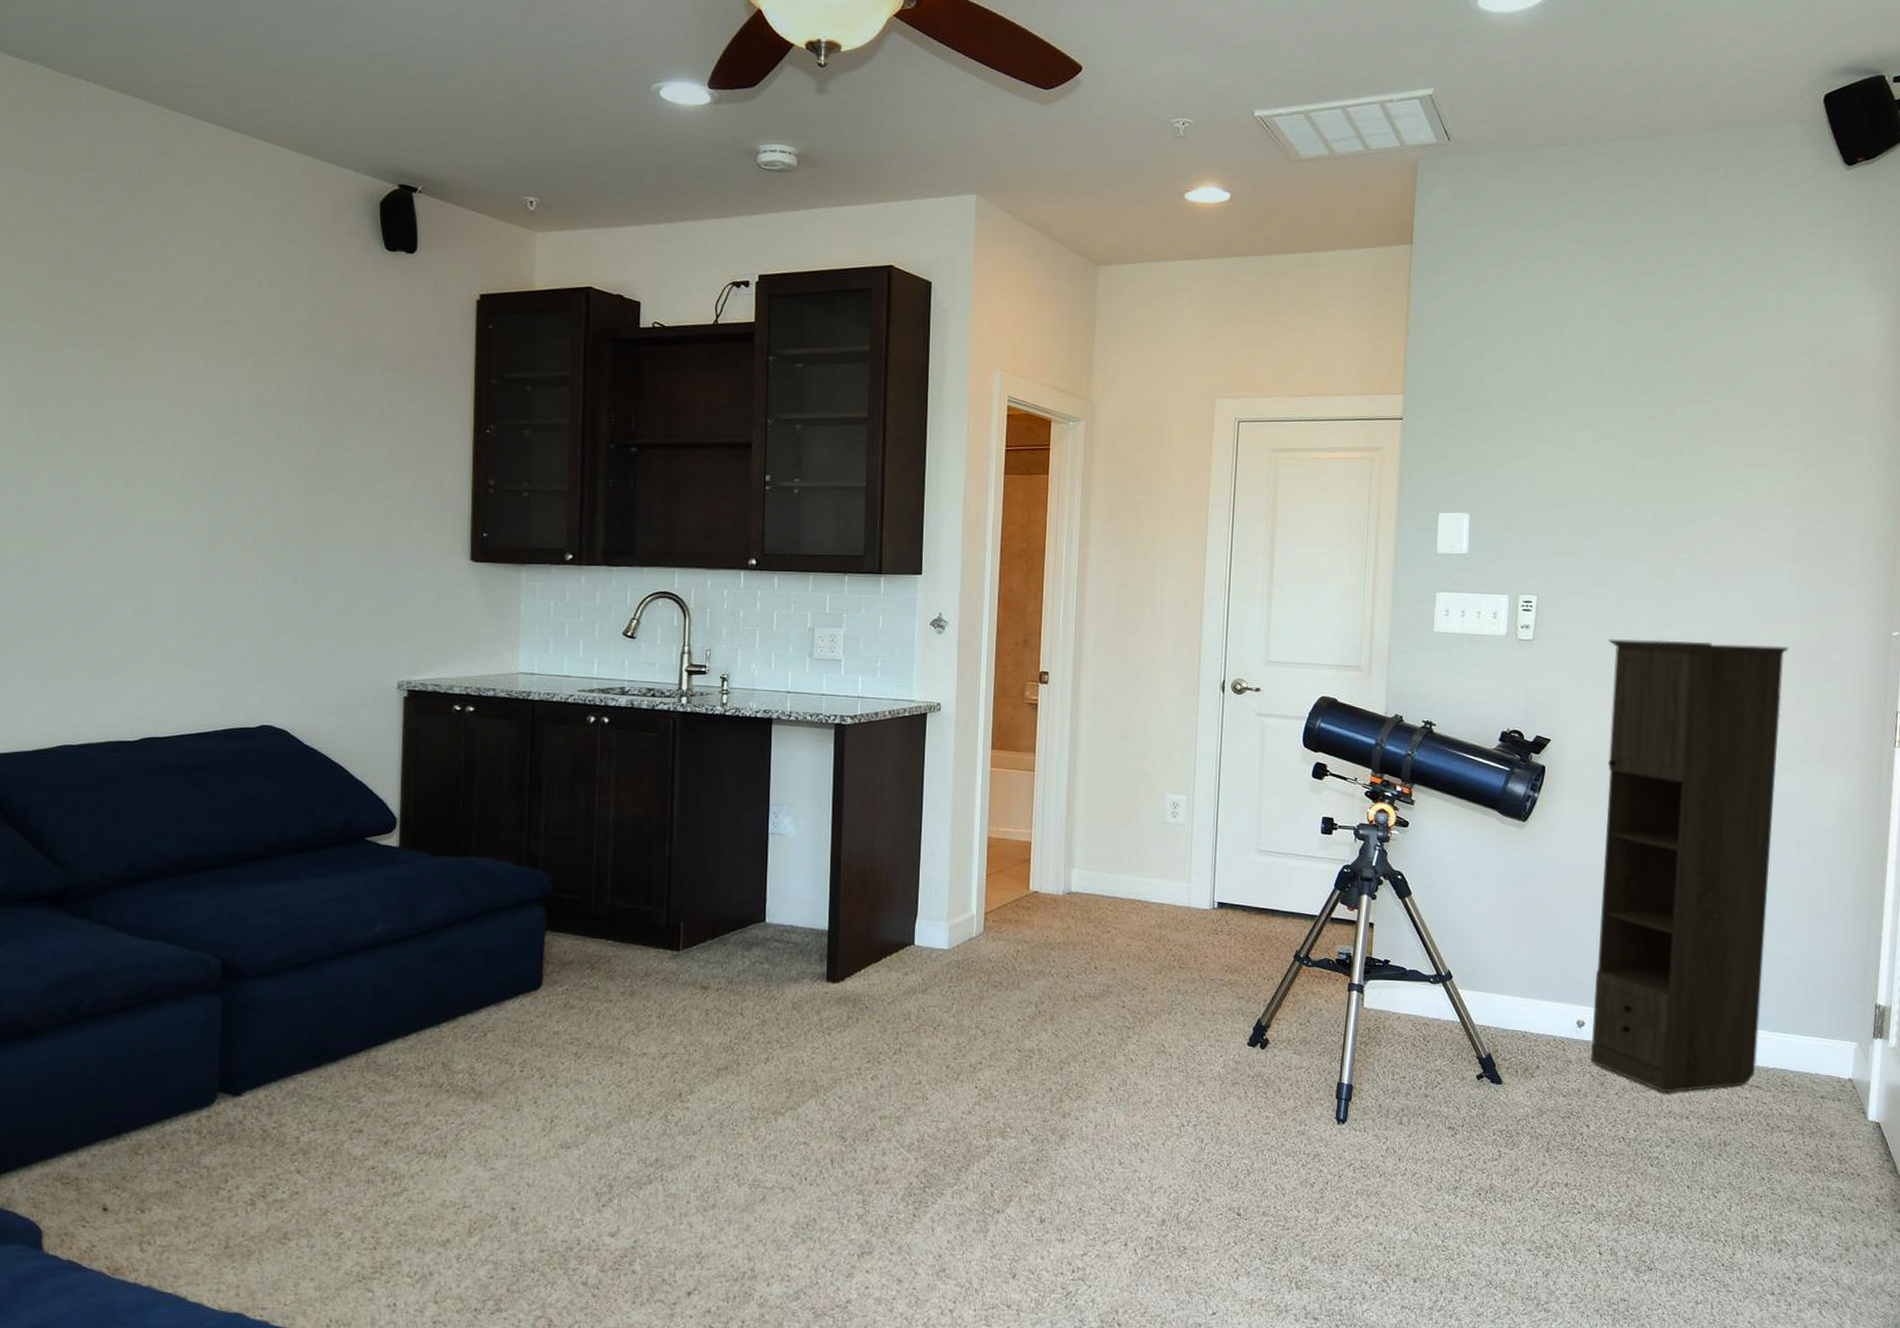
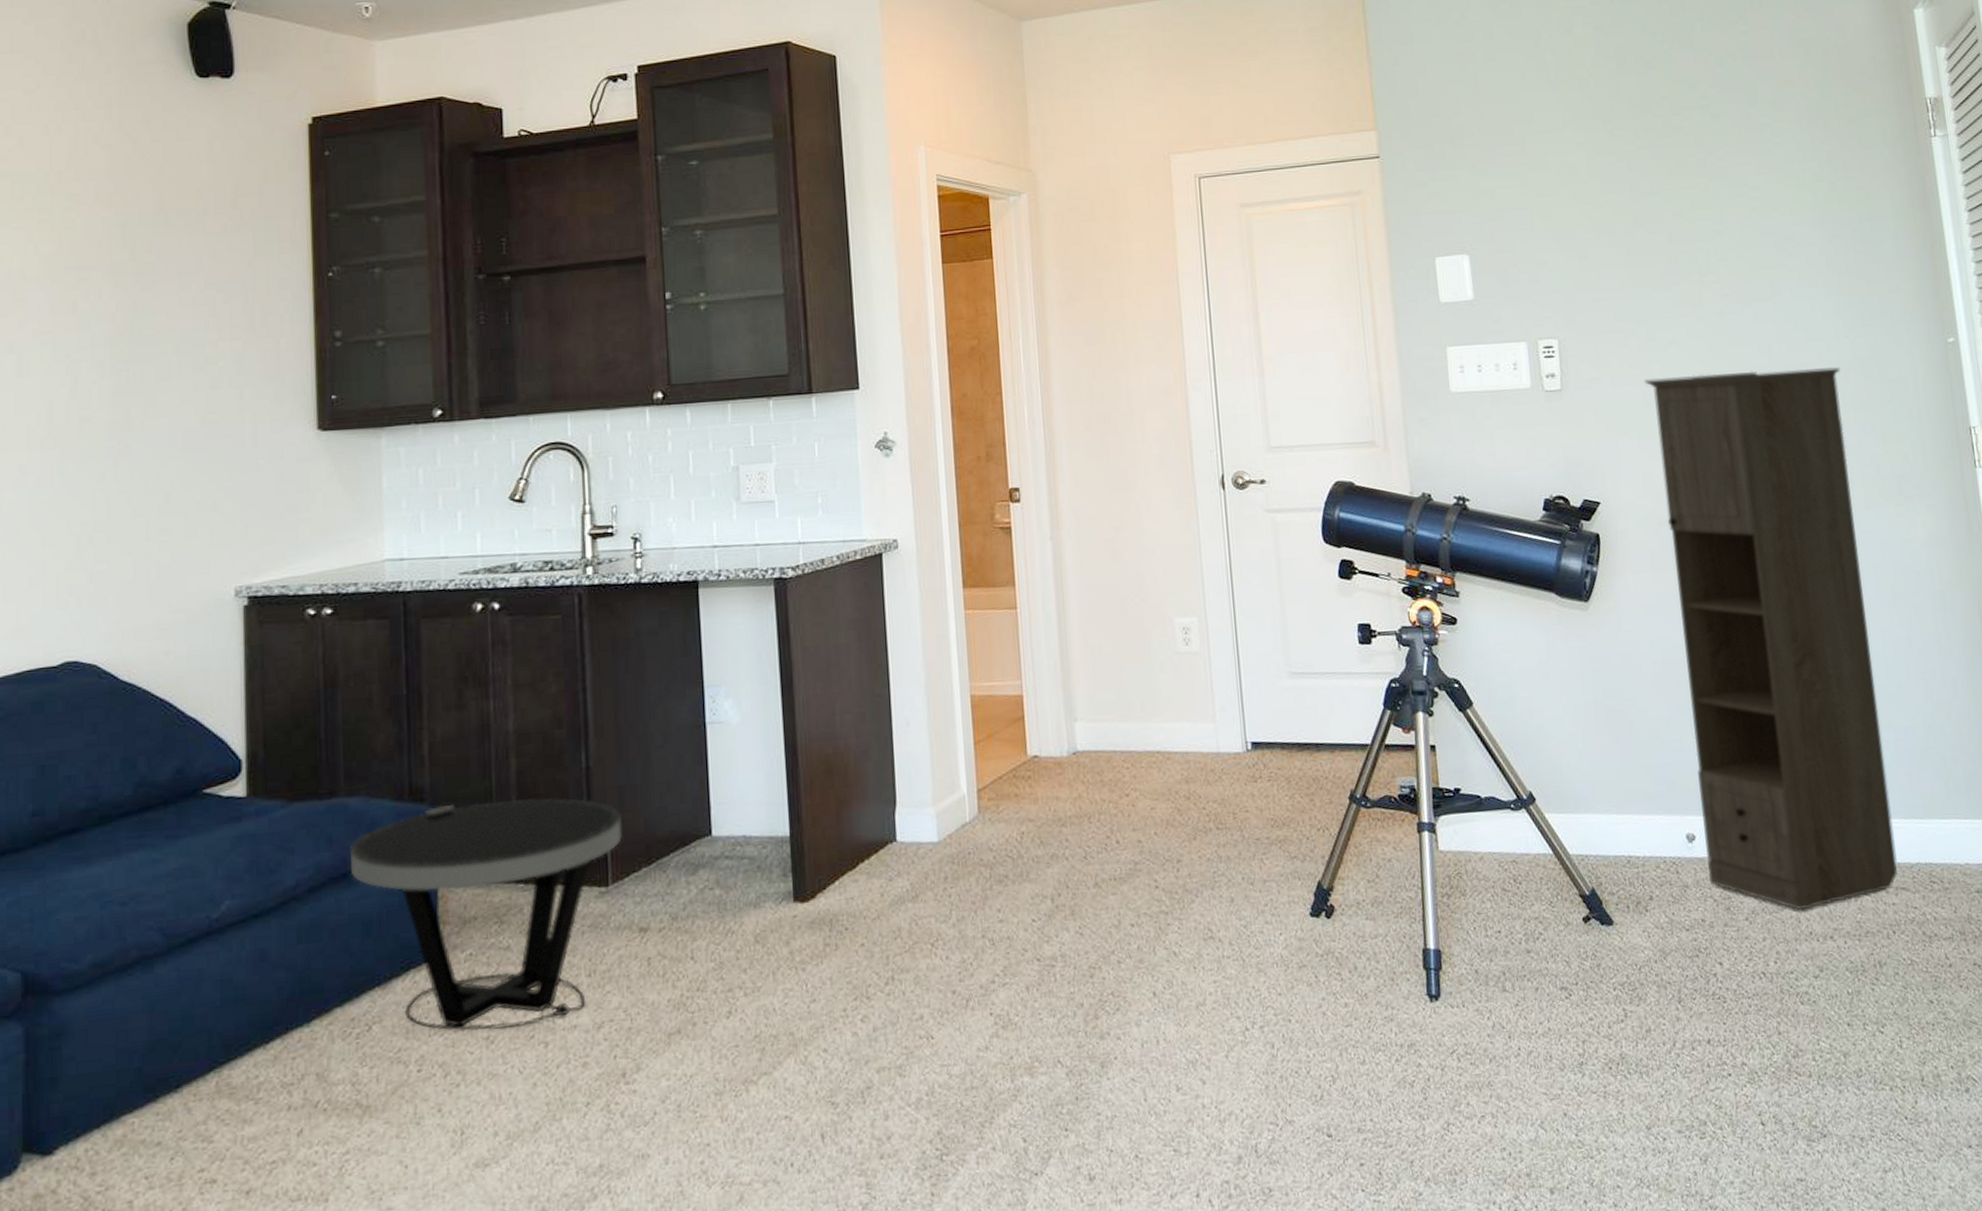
side table: none [478,873,694,1049] -> present [350,797,622,1031]

